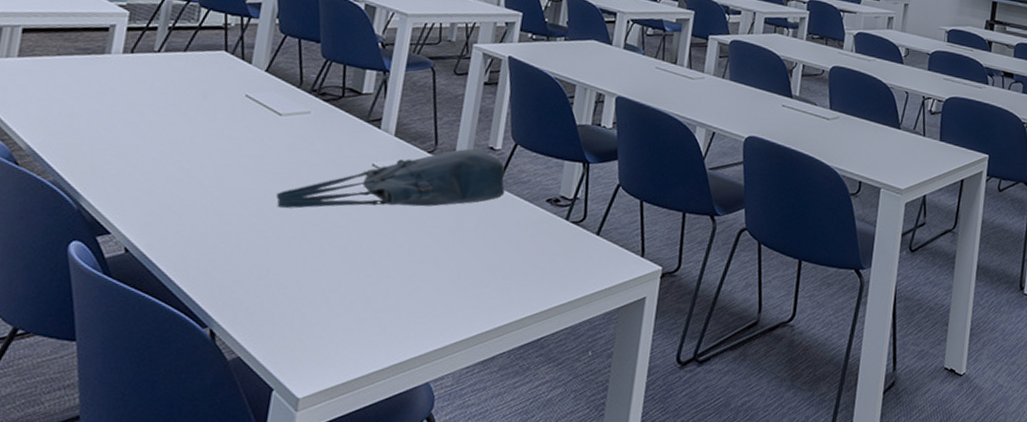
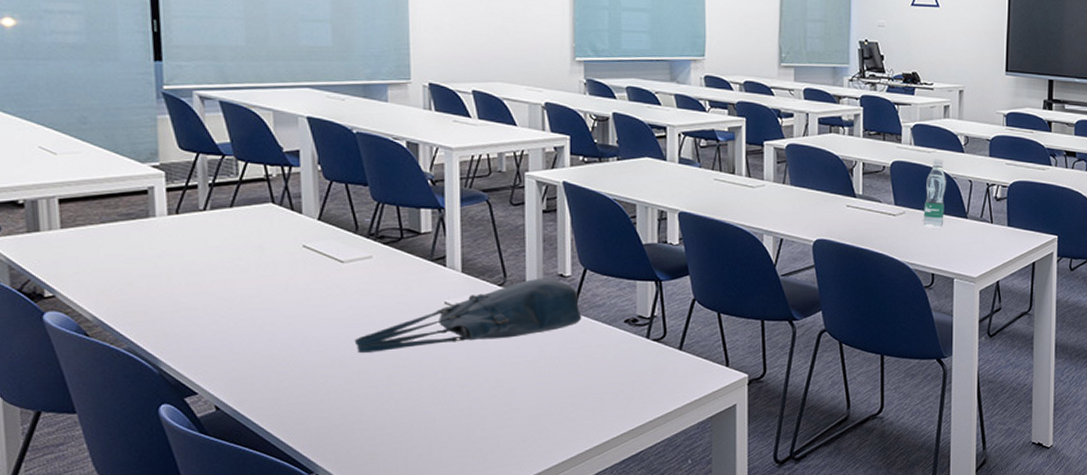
bottle: none [856,66,884,137] -> present [923,158,947,228]

